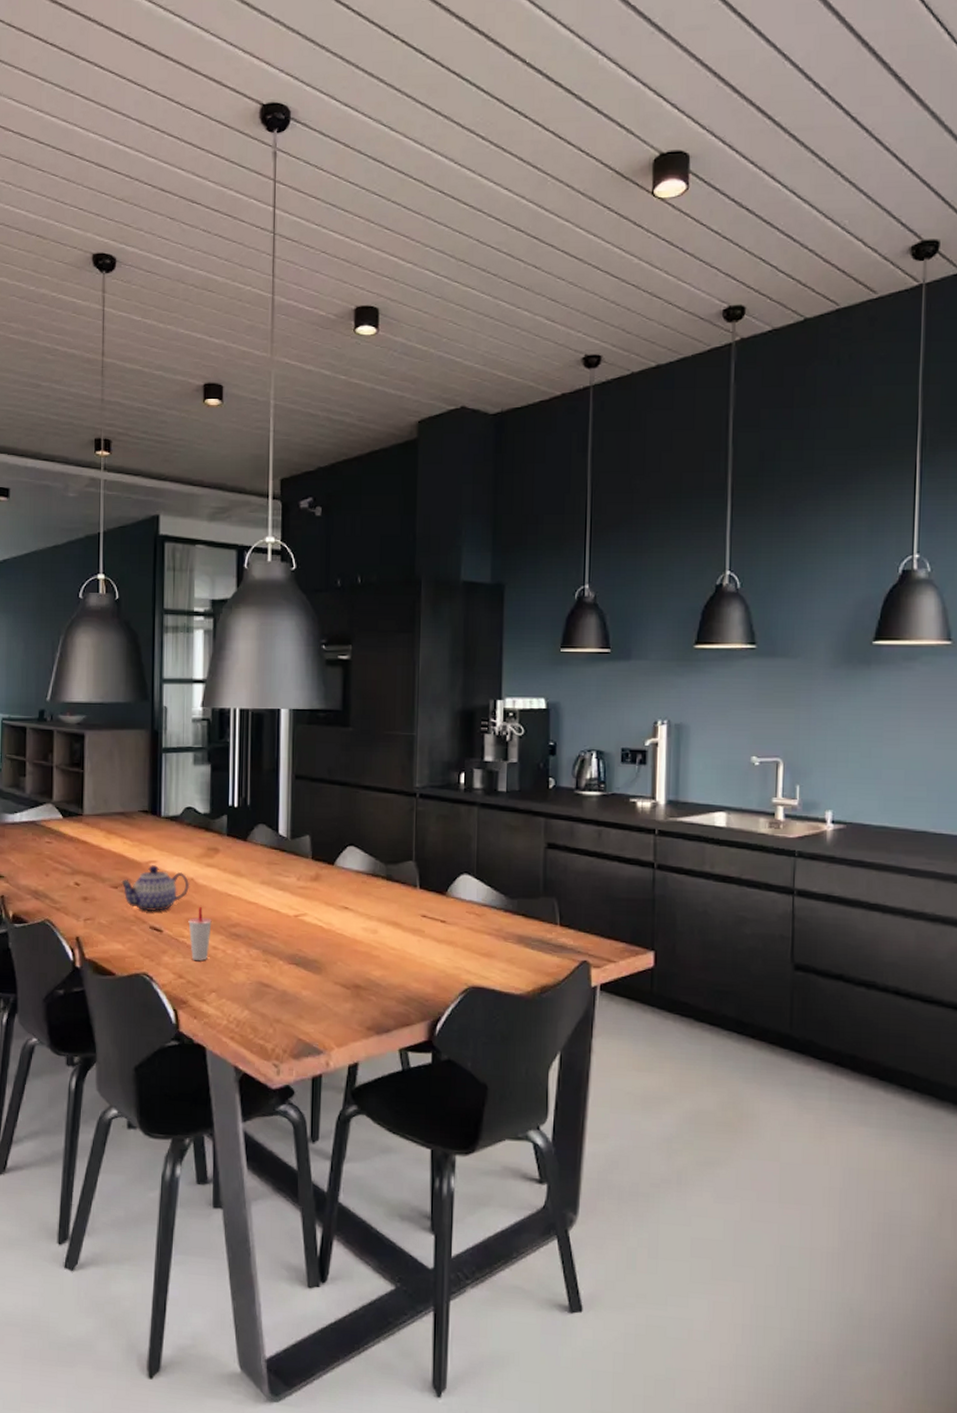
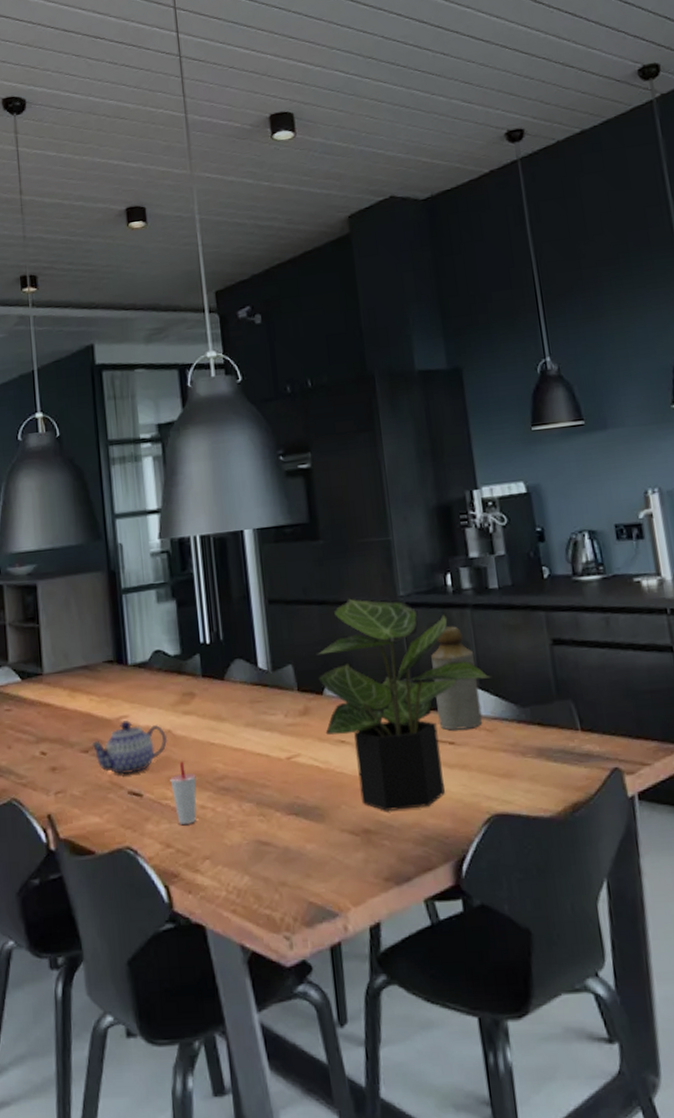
potted plant: none [330,783,489,973] -> present [314,598,493,811]
bottle: none [434,820,475,912] -> present [431,626,483,731]

